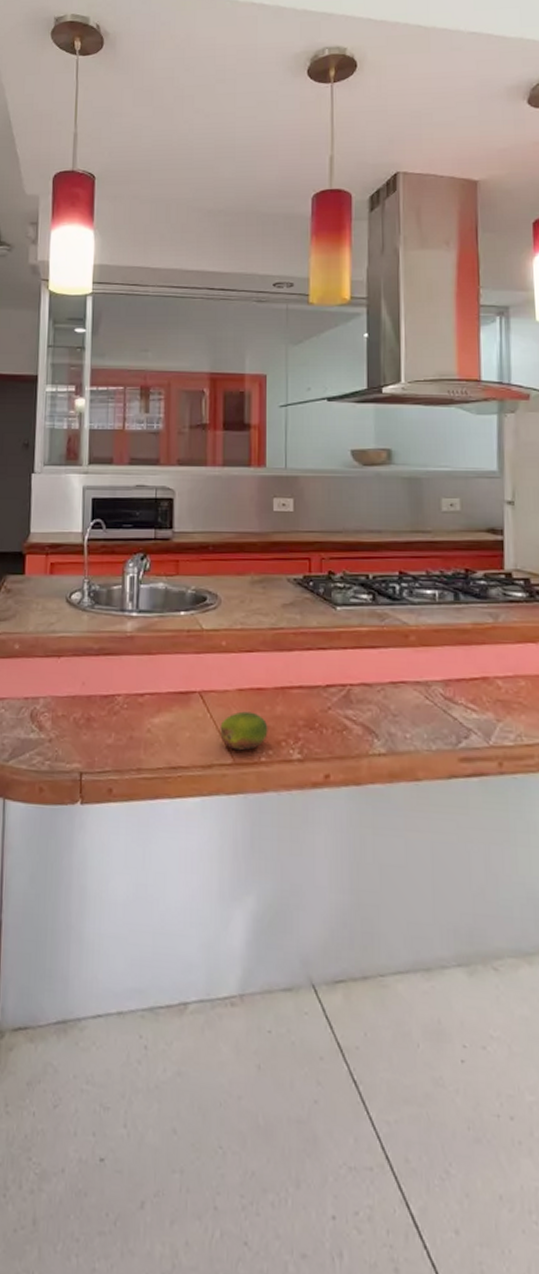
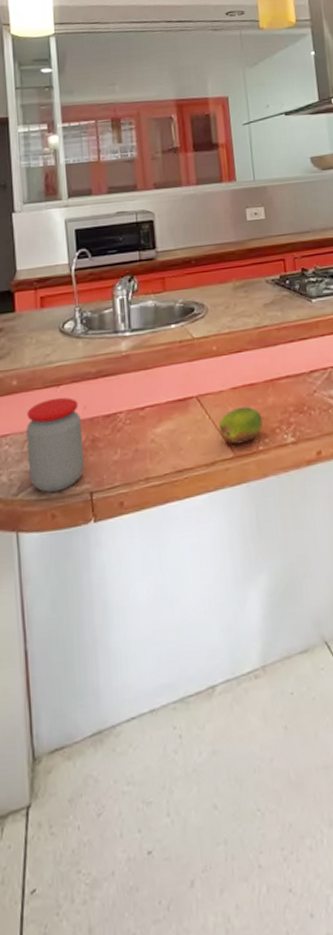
jar: none [21,669,78,766] -> present [26,397,85,493]

